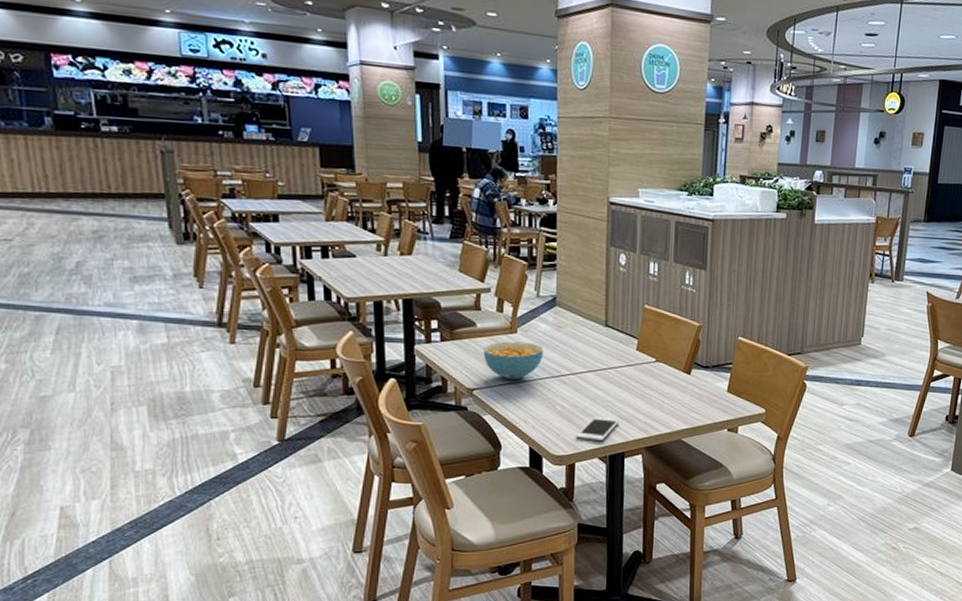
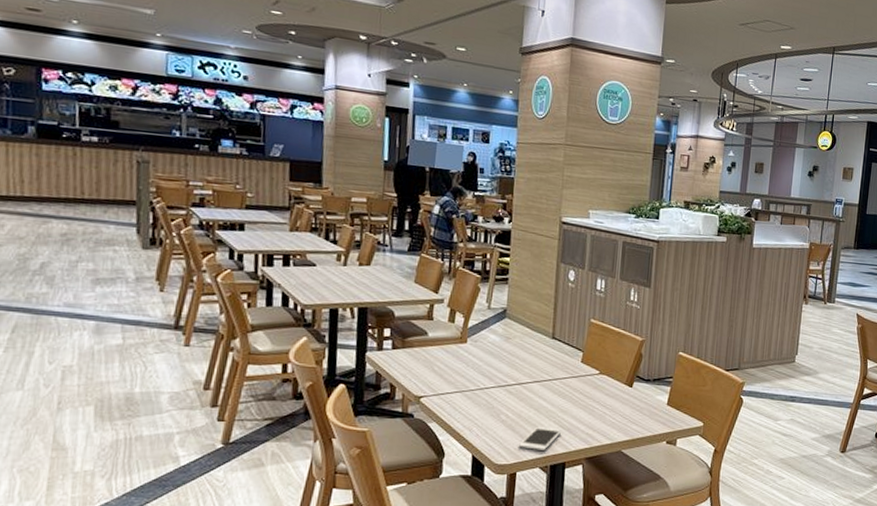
cereal bowl: present [483,341,544,380] -> none [432,350,492,389]

